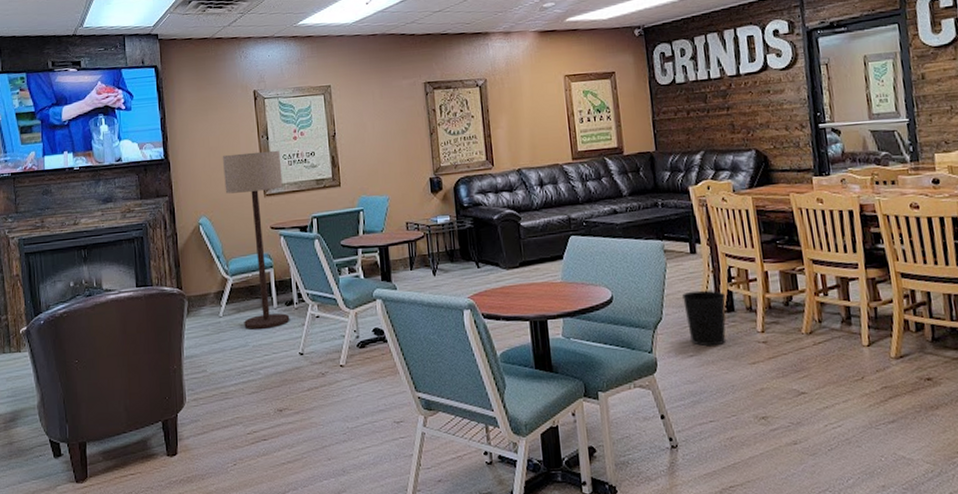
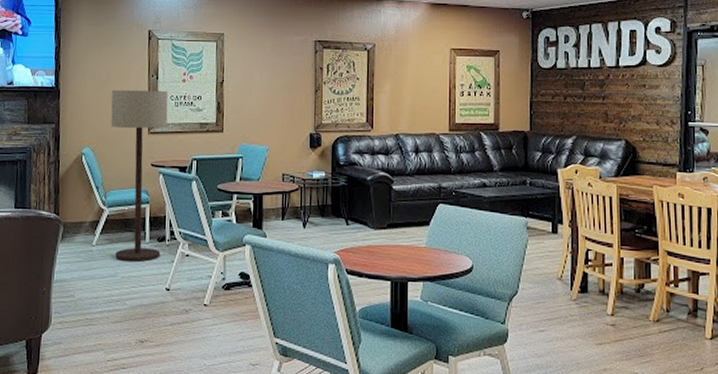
wastebasket: present [682,290,727,347] -> none [540,269,582,324]

